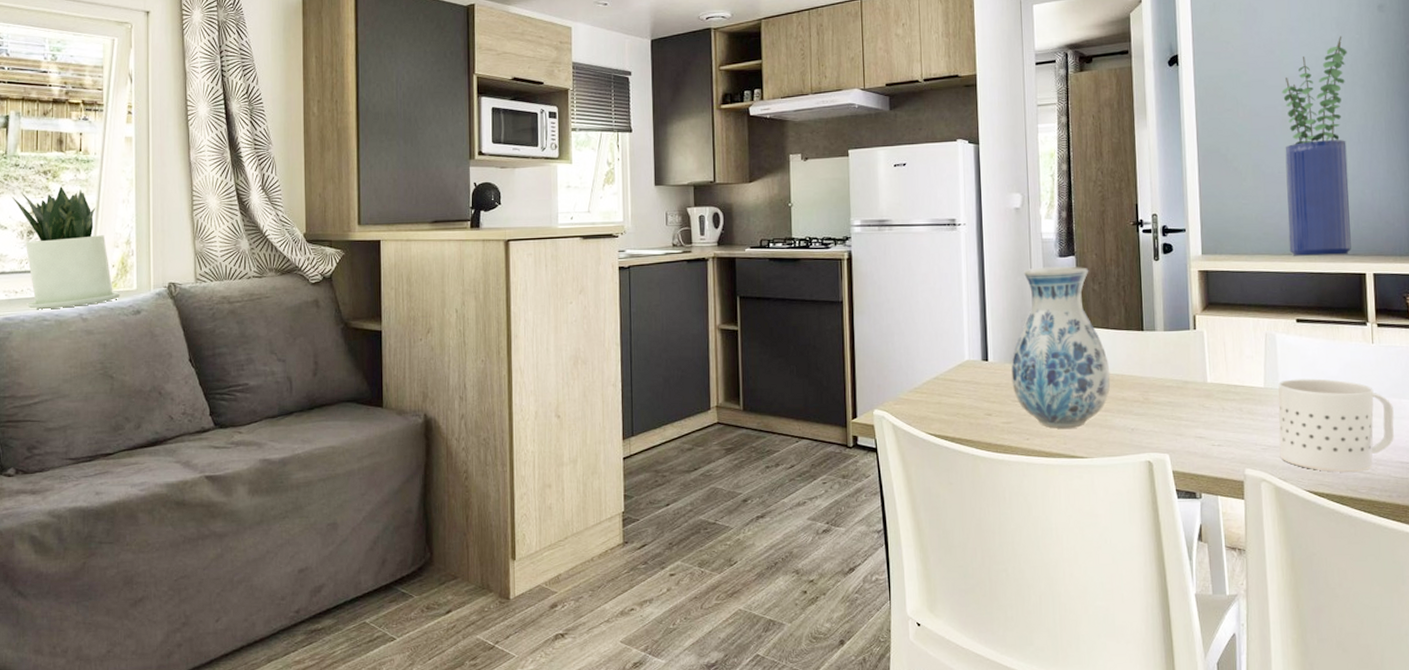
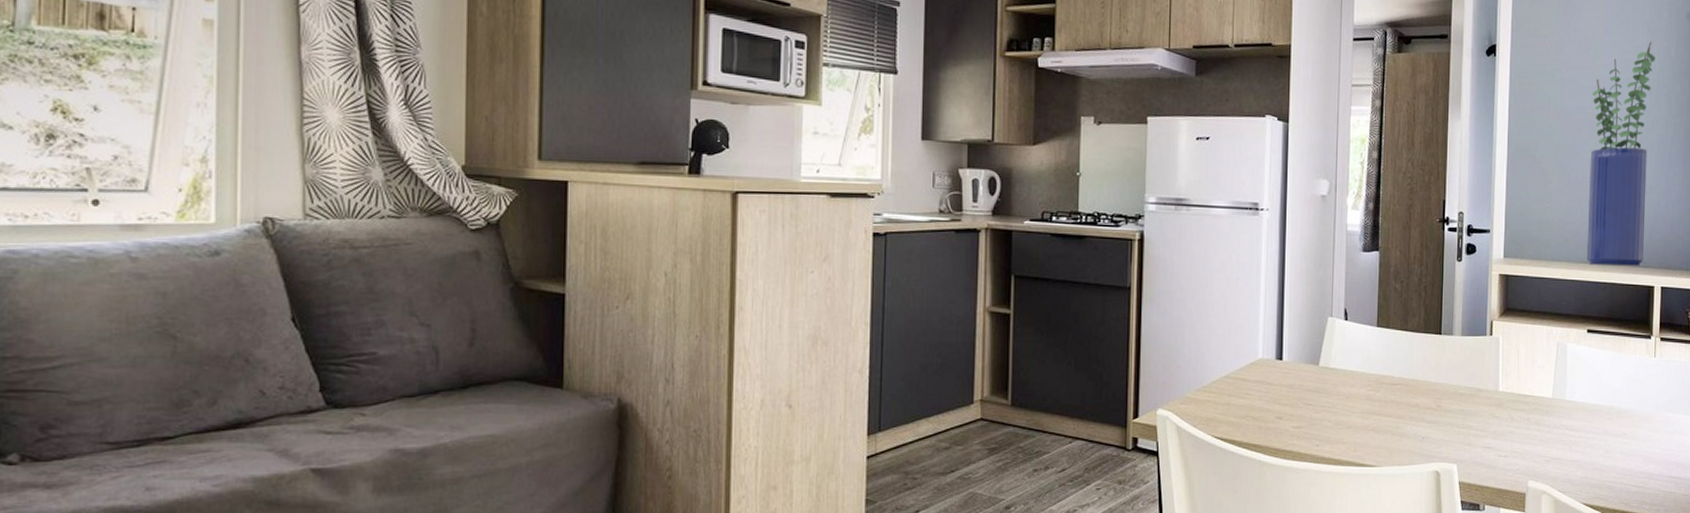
planter: present [11,187,122,310] -> none [21,78,192,243]
vase: present [1010,266,1111,429] -> none [1304,261,1406,435]
mug: present [1278,378,1394,472] -> none [1561,391,1668,486]

